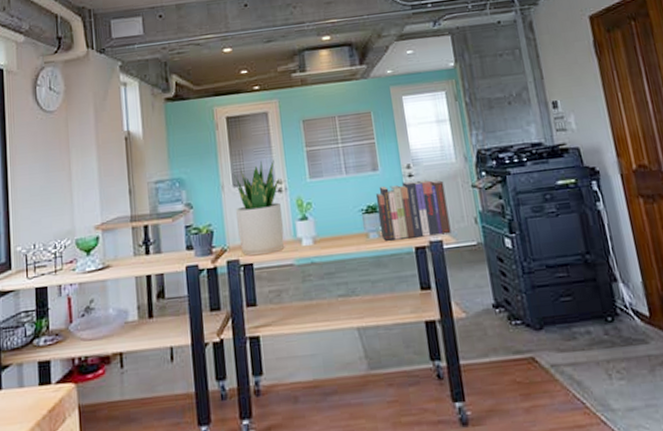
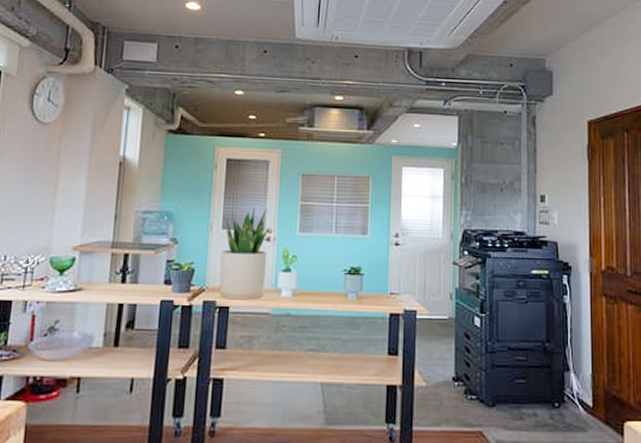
books: present [375,179,451,241] -> none [359,249,427,305]

